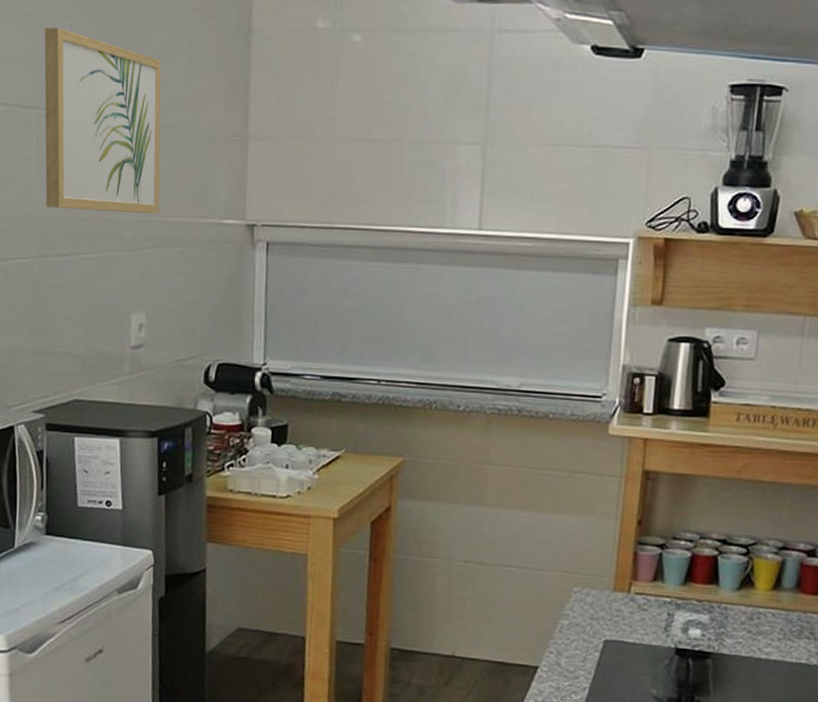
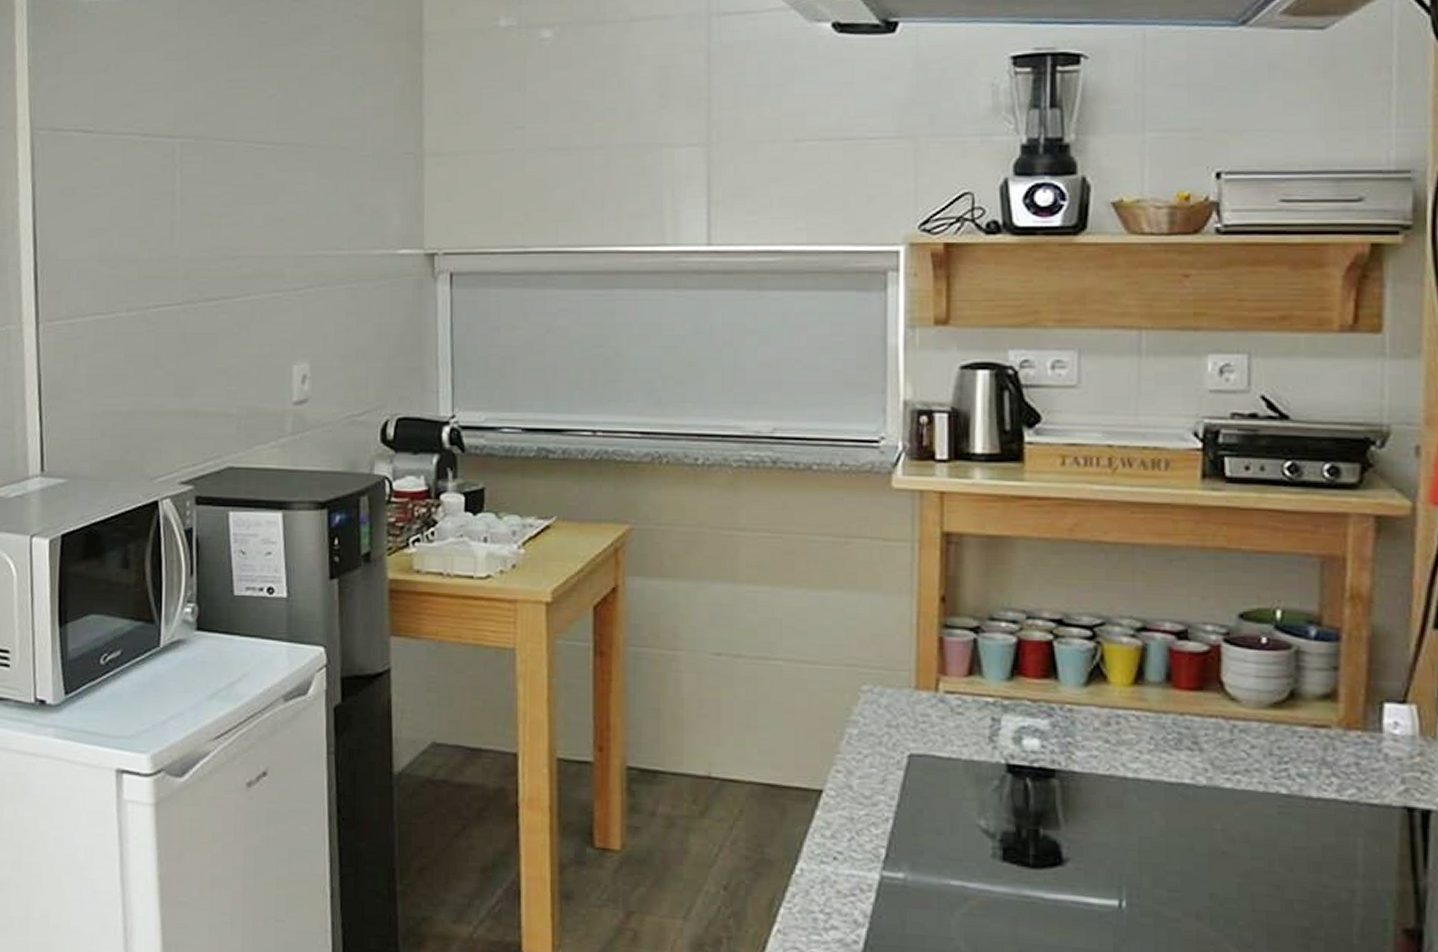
wall art: present [44,27,161,215] -> none [188,47,323,248]

